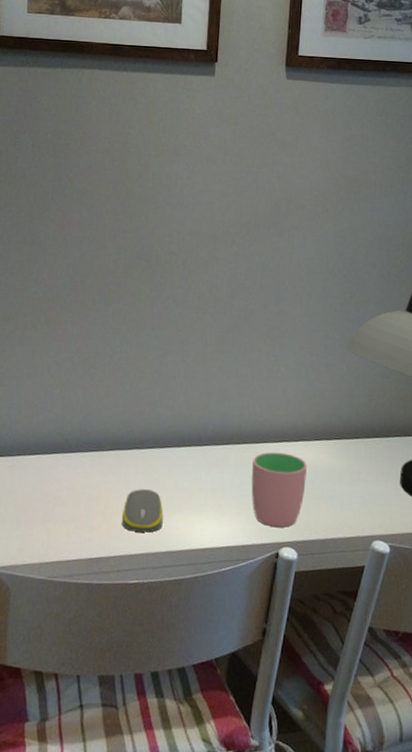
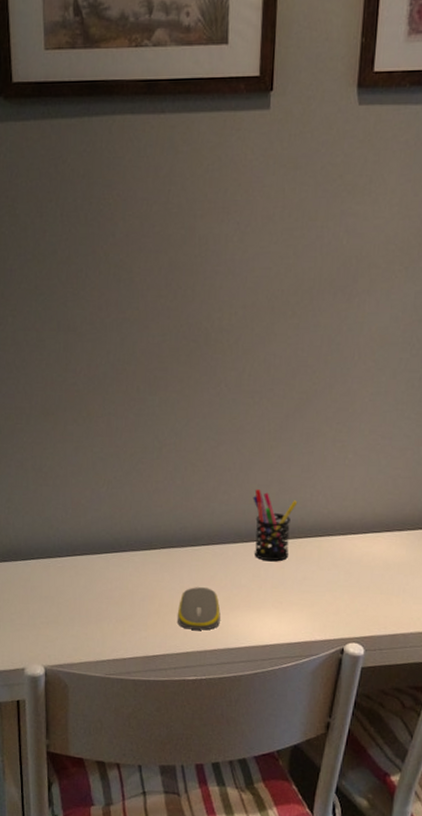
pen holder: none [195,397,237,466] -> present [253,489,298,562]
cup: present [251,452,307,527] -> none [314,545,376,623]

